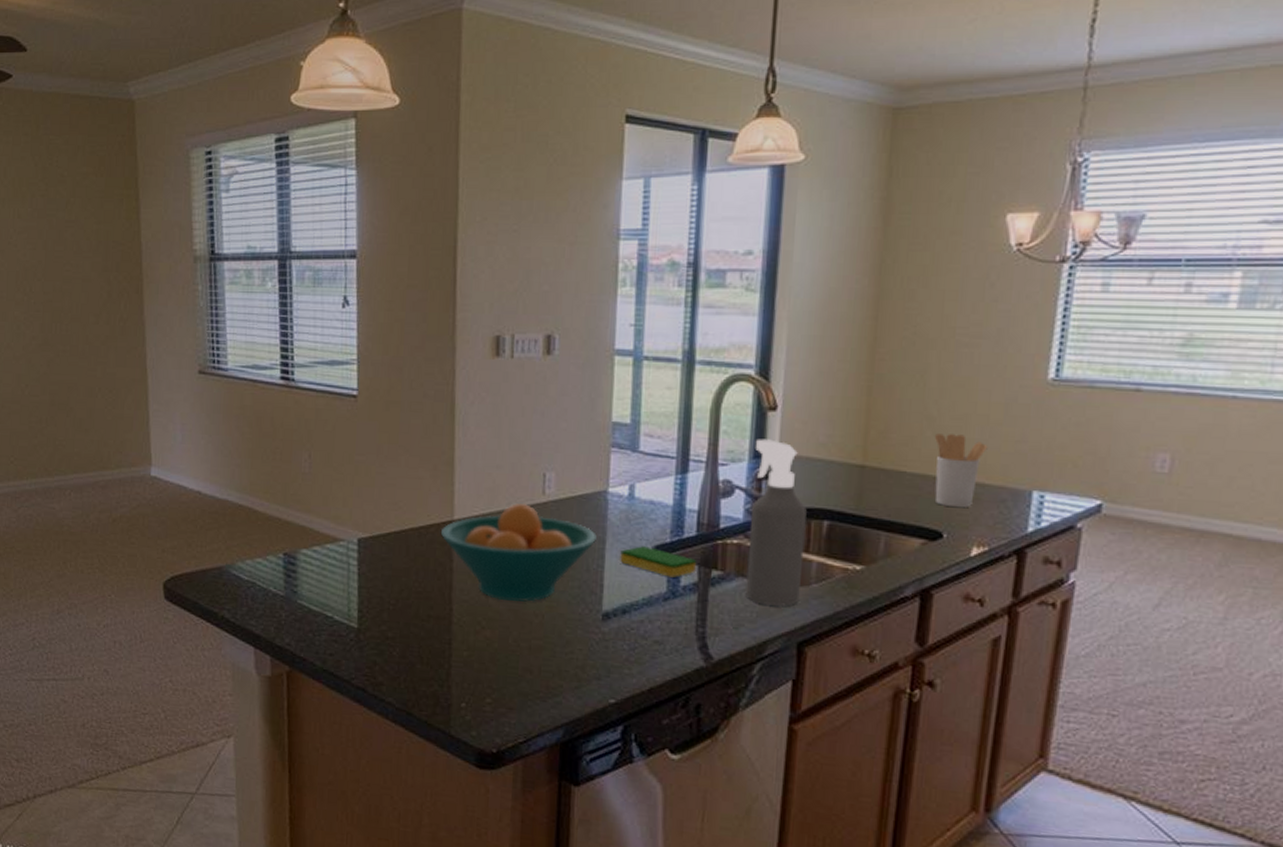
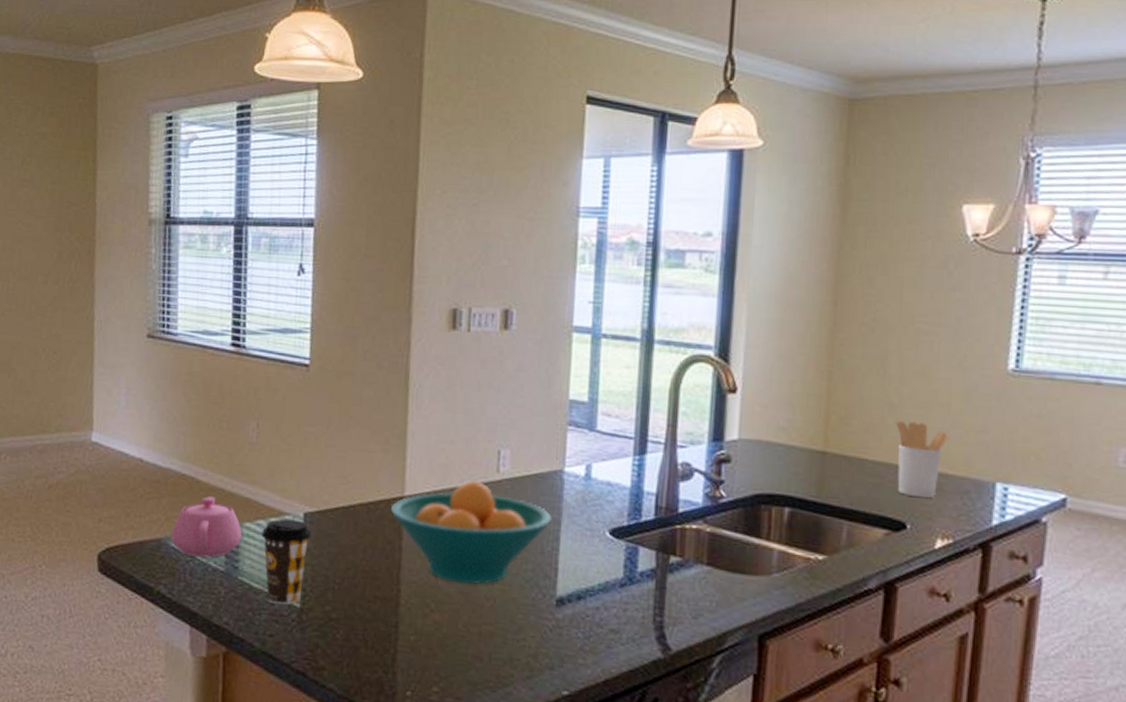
teapot: none [232,524,300,584] -> present [171,495,243,558]
coffee cup: none [318,544,366,626] -> present [262,518,312,605]
dish sponge: present [620,546,697,577] -> none [575,528,655,563]
spray bottle: present [745,439,807,606] -> none [705,421,767,596]

